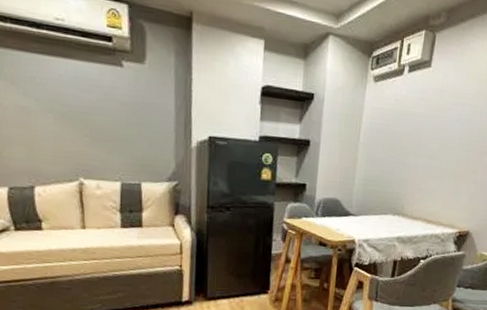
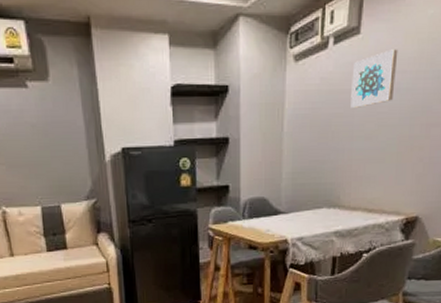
wall art: none [419,84,461,130] -> present [351,49,398,108]

